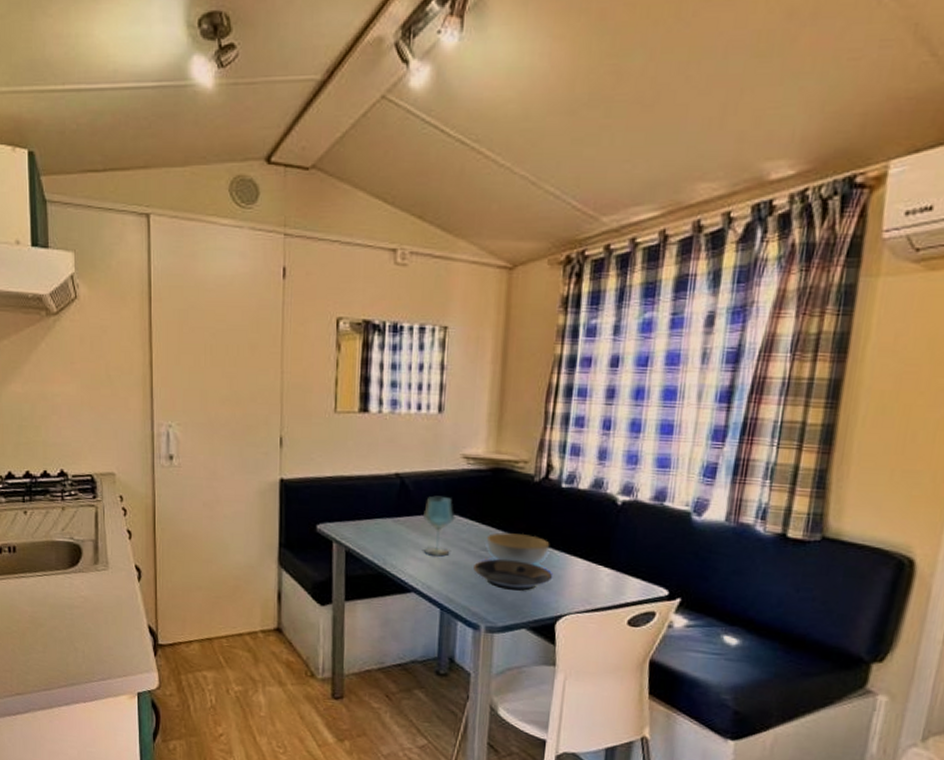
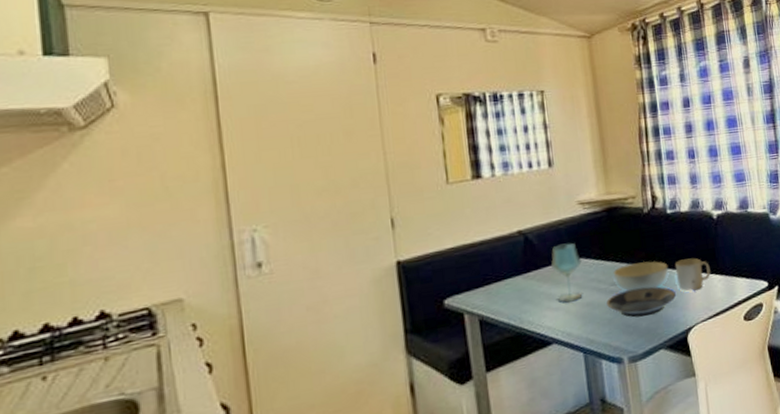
mug: none [557,541,600,579] -> present [675,258,711,292]

